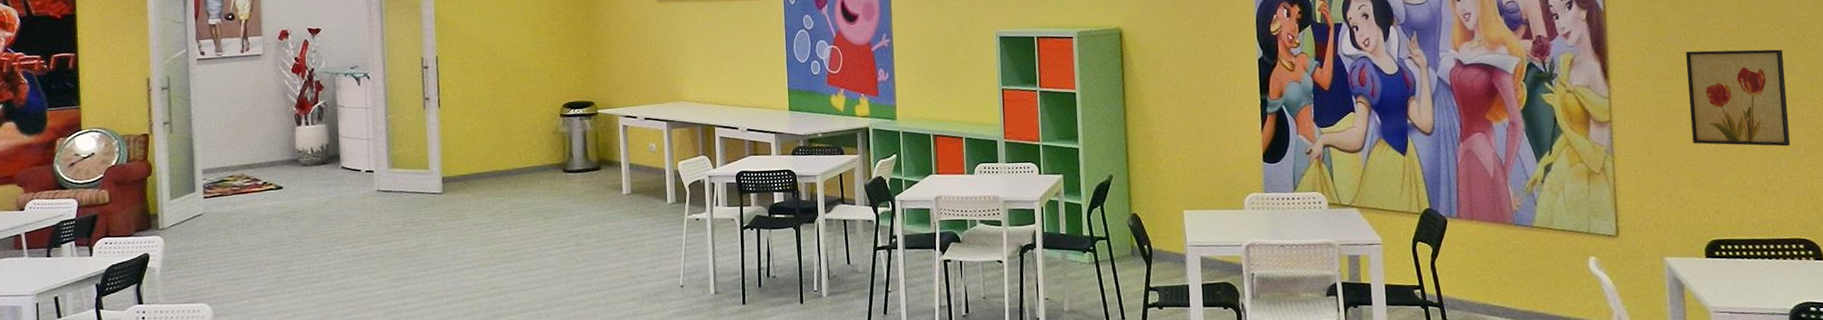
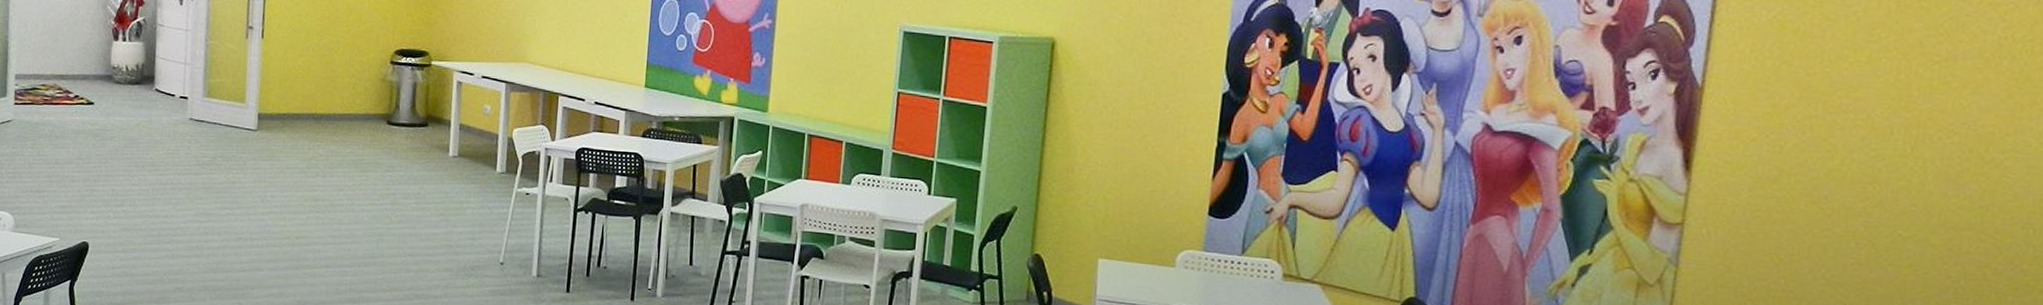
wall art: present [1686,49,1791,147] -> none [1792,150,1951,286]

